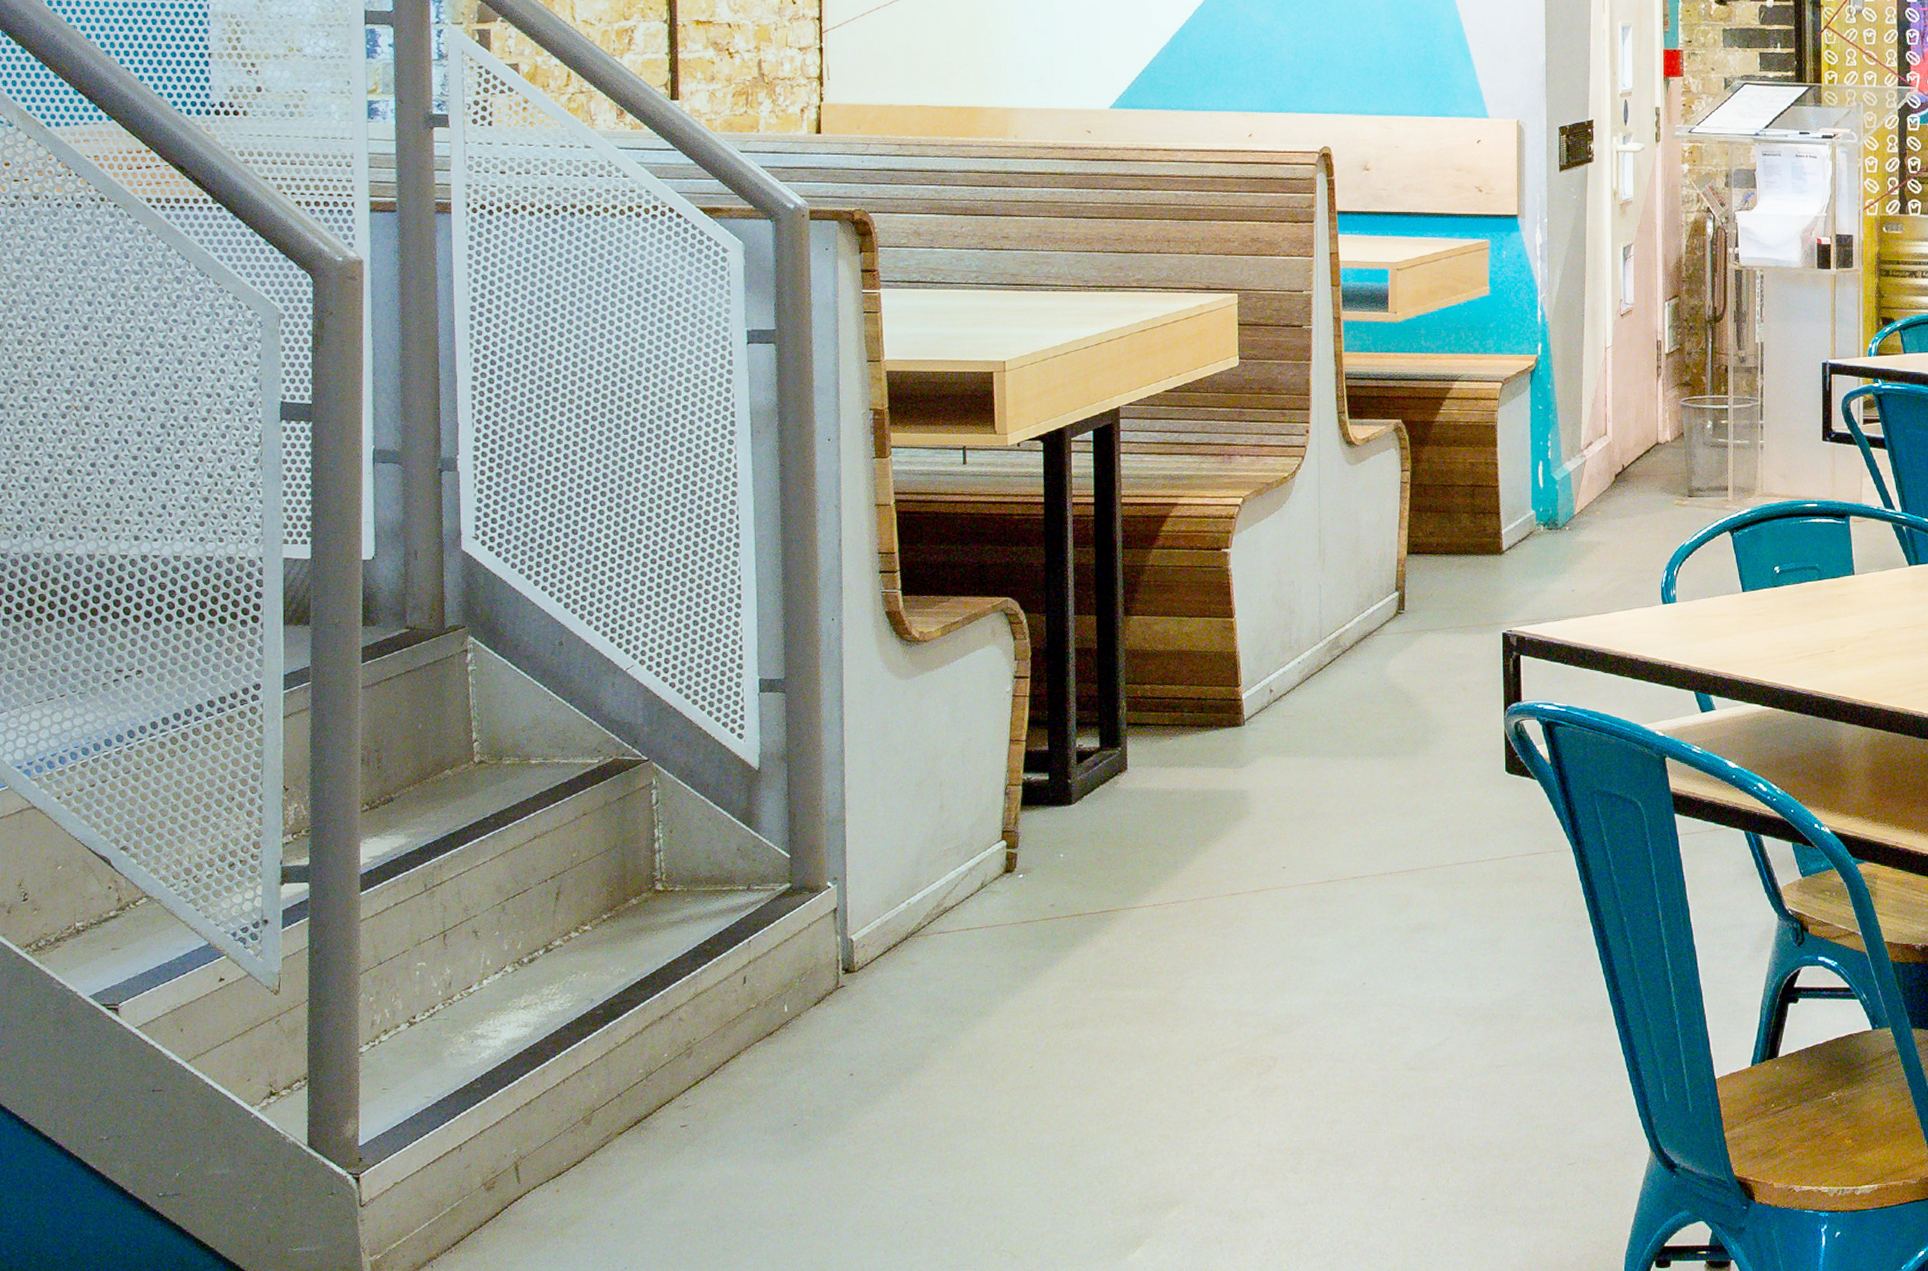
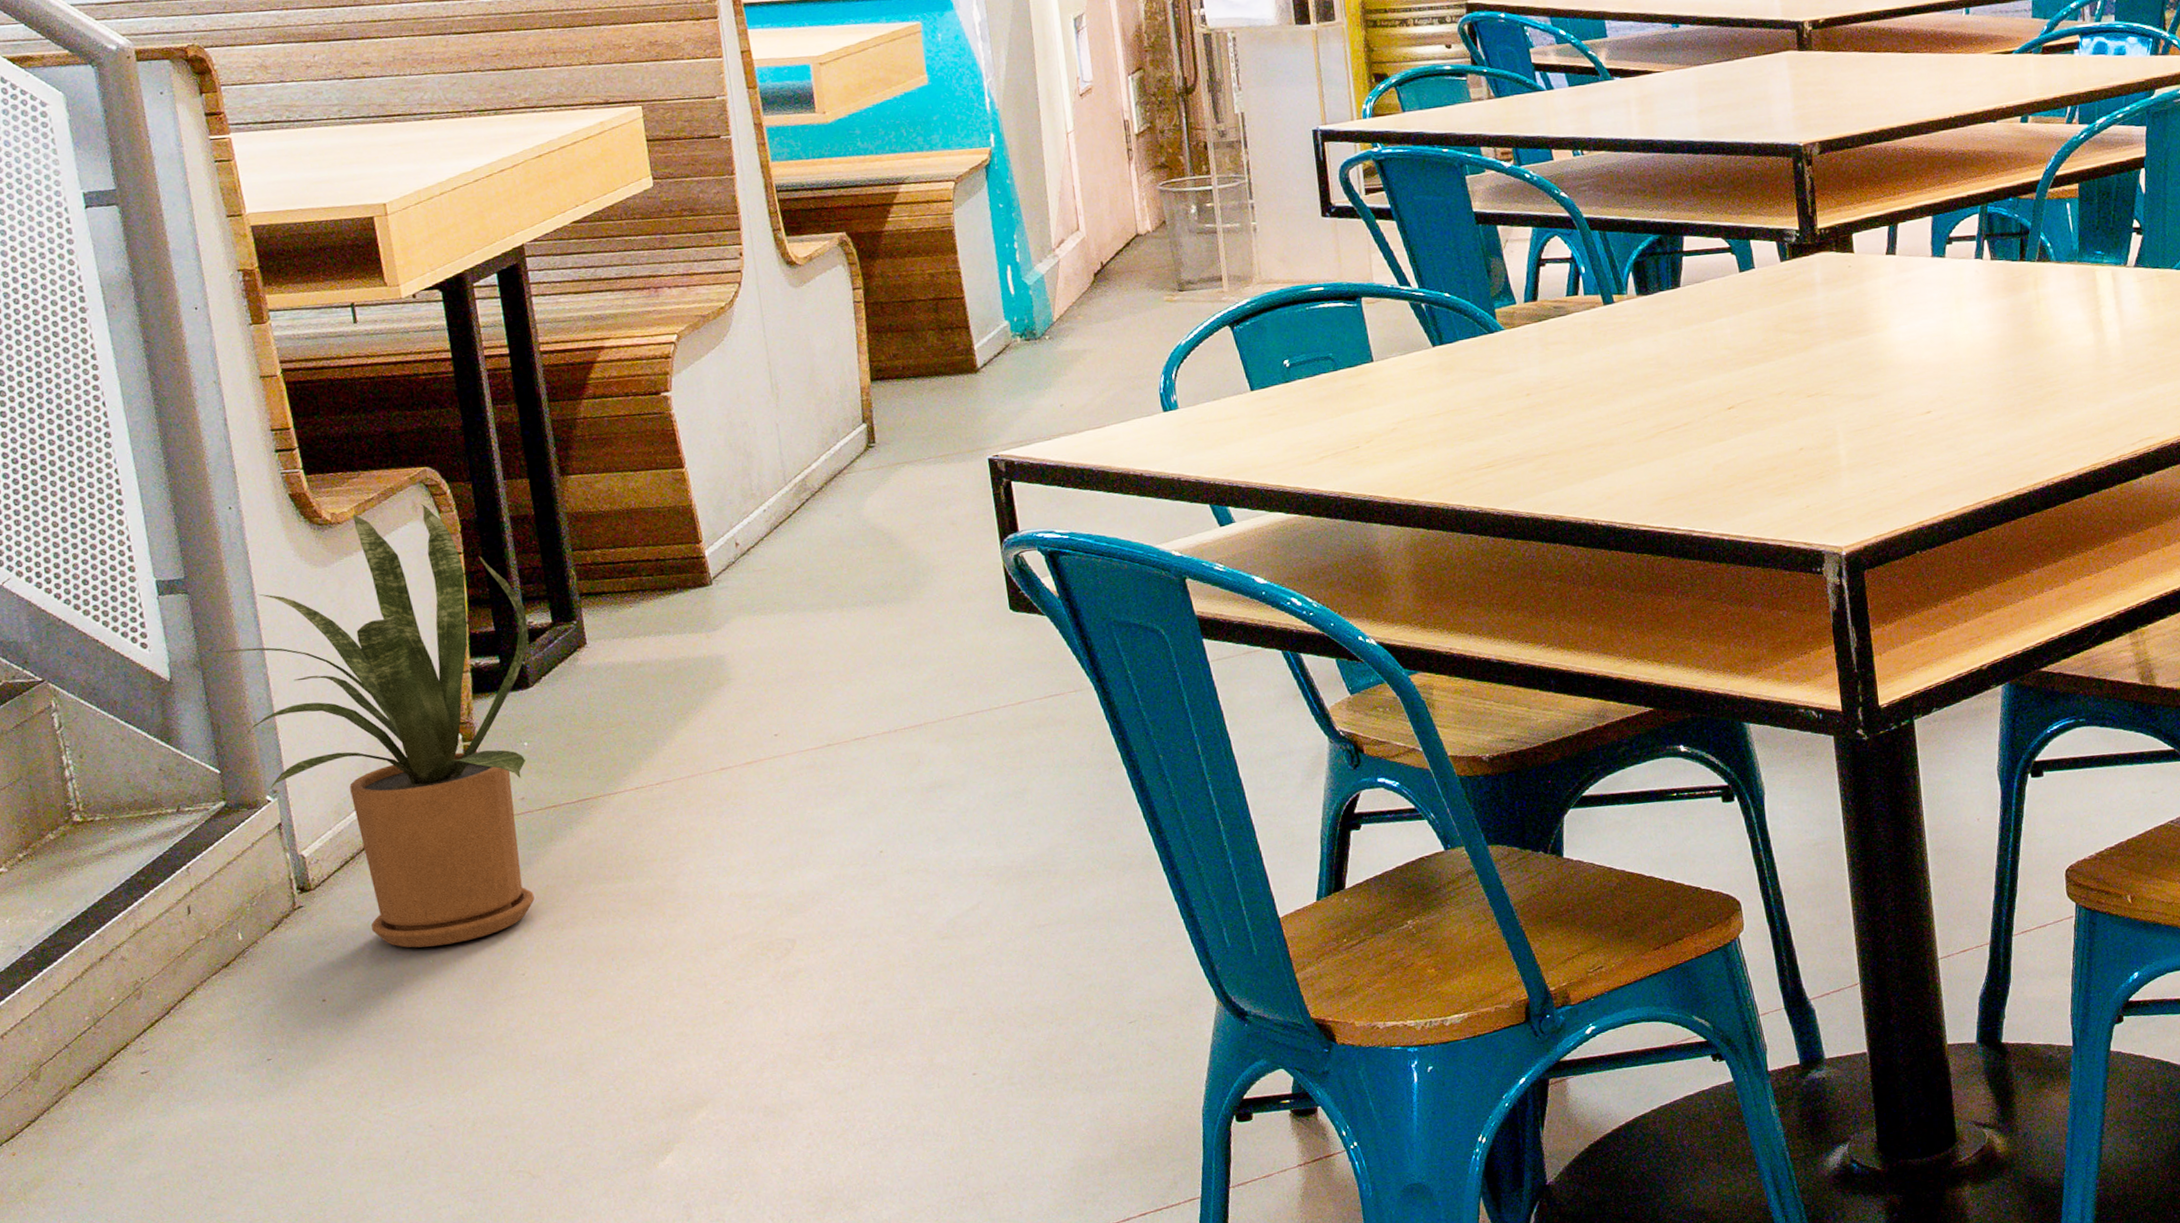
house plant: none [800,630,1078,1034] -> present [214,503,535,948]

